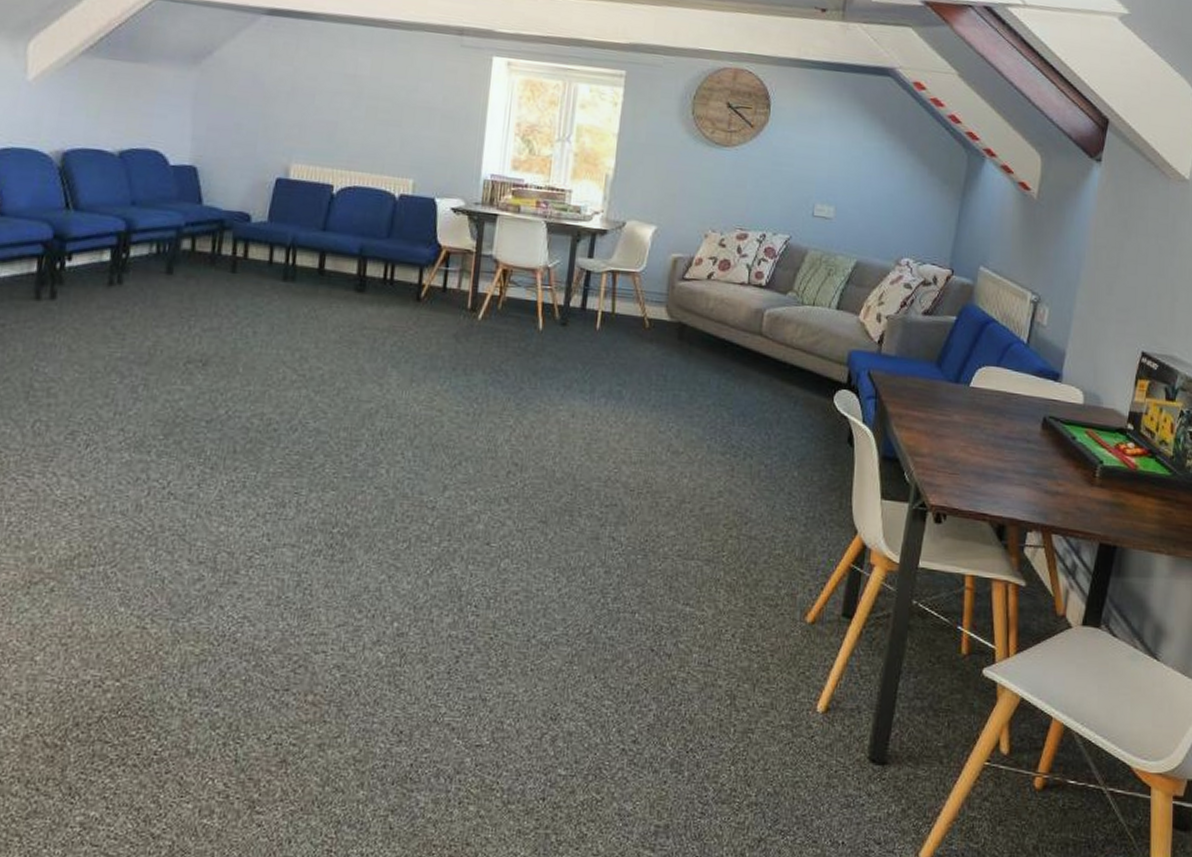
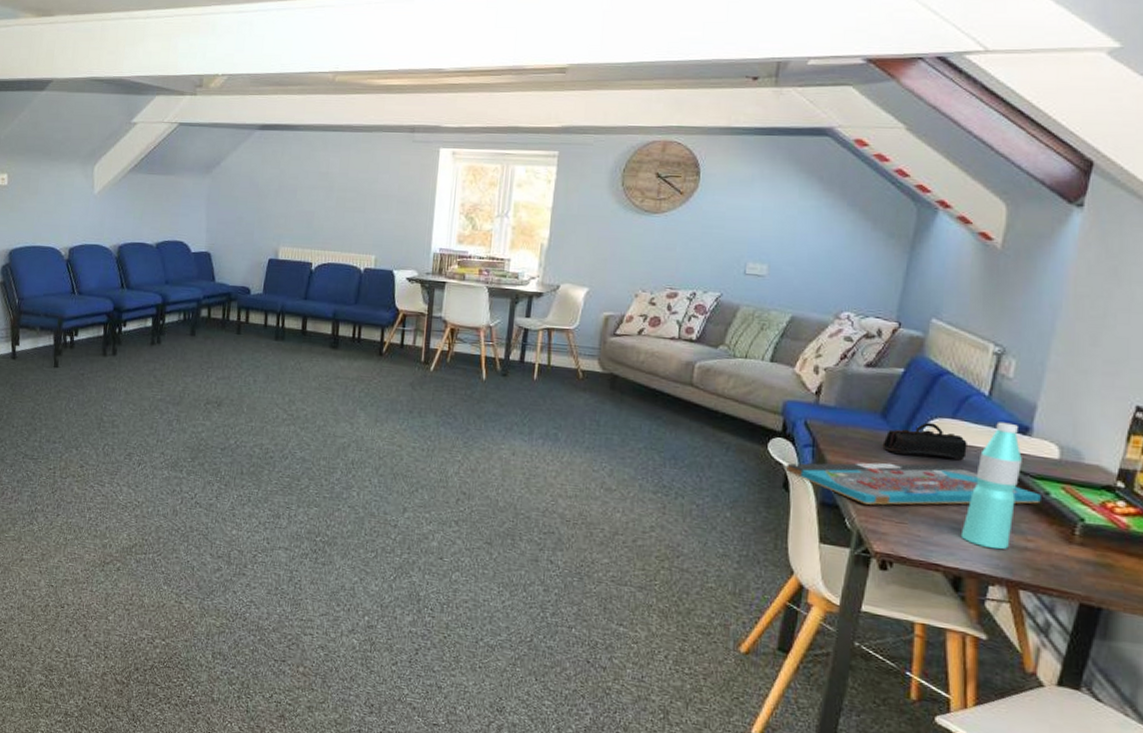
board game: none [851,412,1069,457] -> present [786,462,1041,505]
pencil case: none [937,371,1009,407] -> present [882,422,967,460]
water bottle: none [1004,369,1054,496] -> present [960,422,1022,550]

